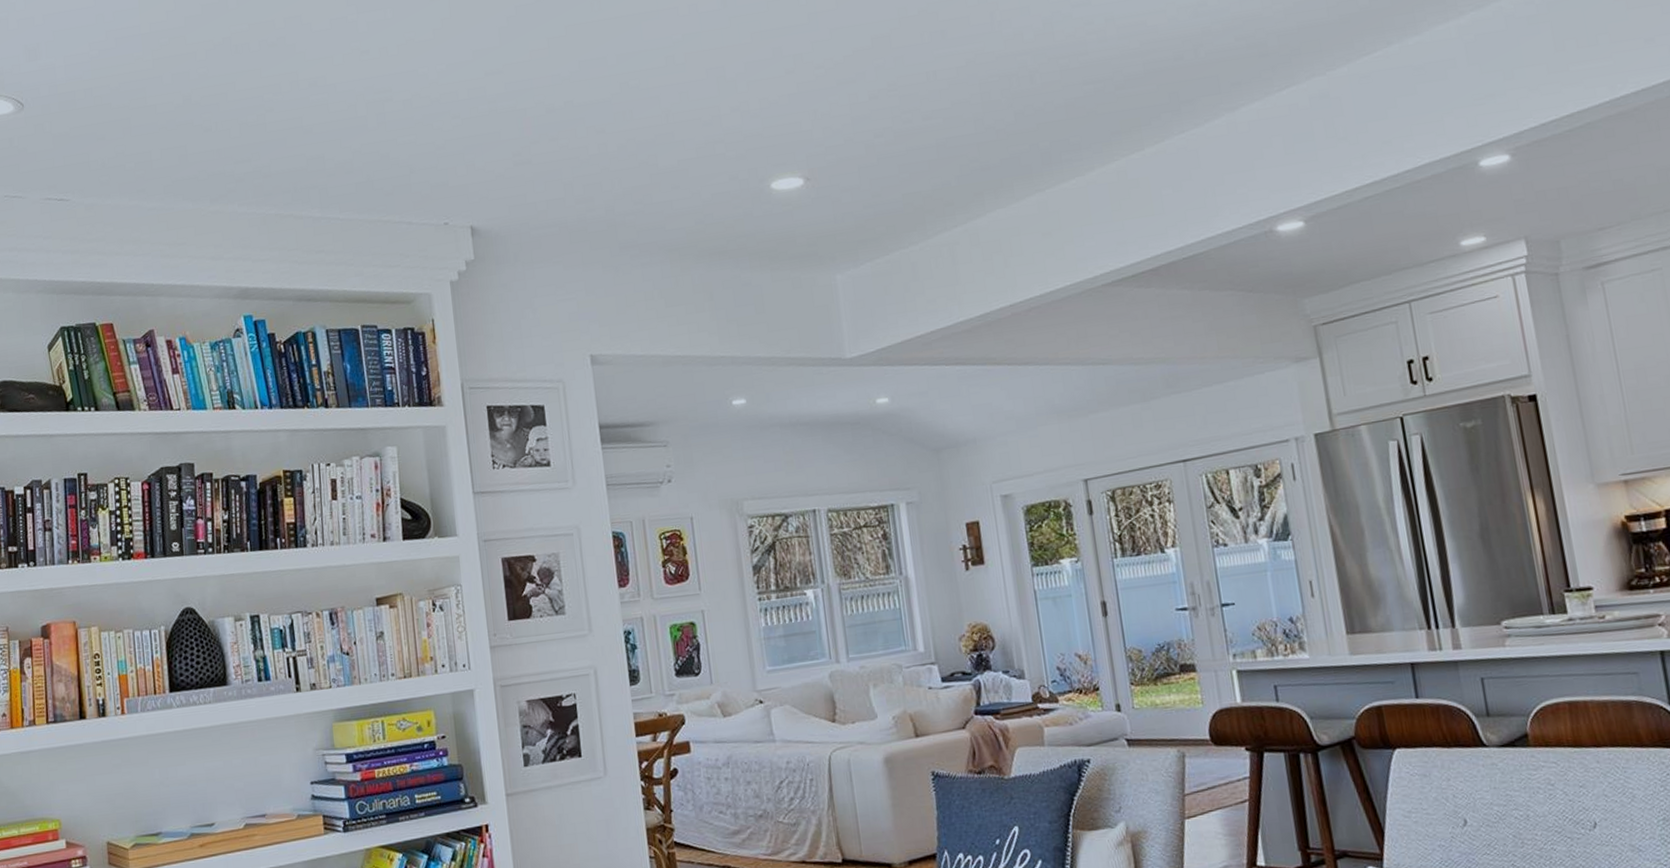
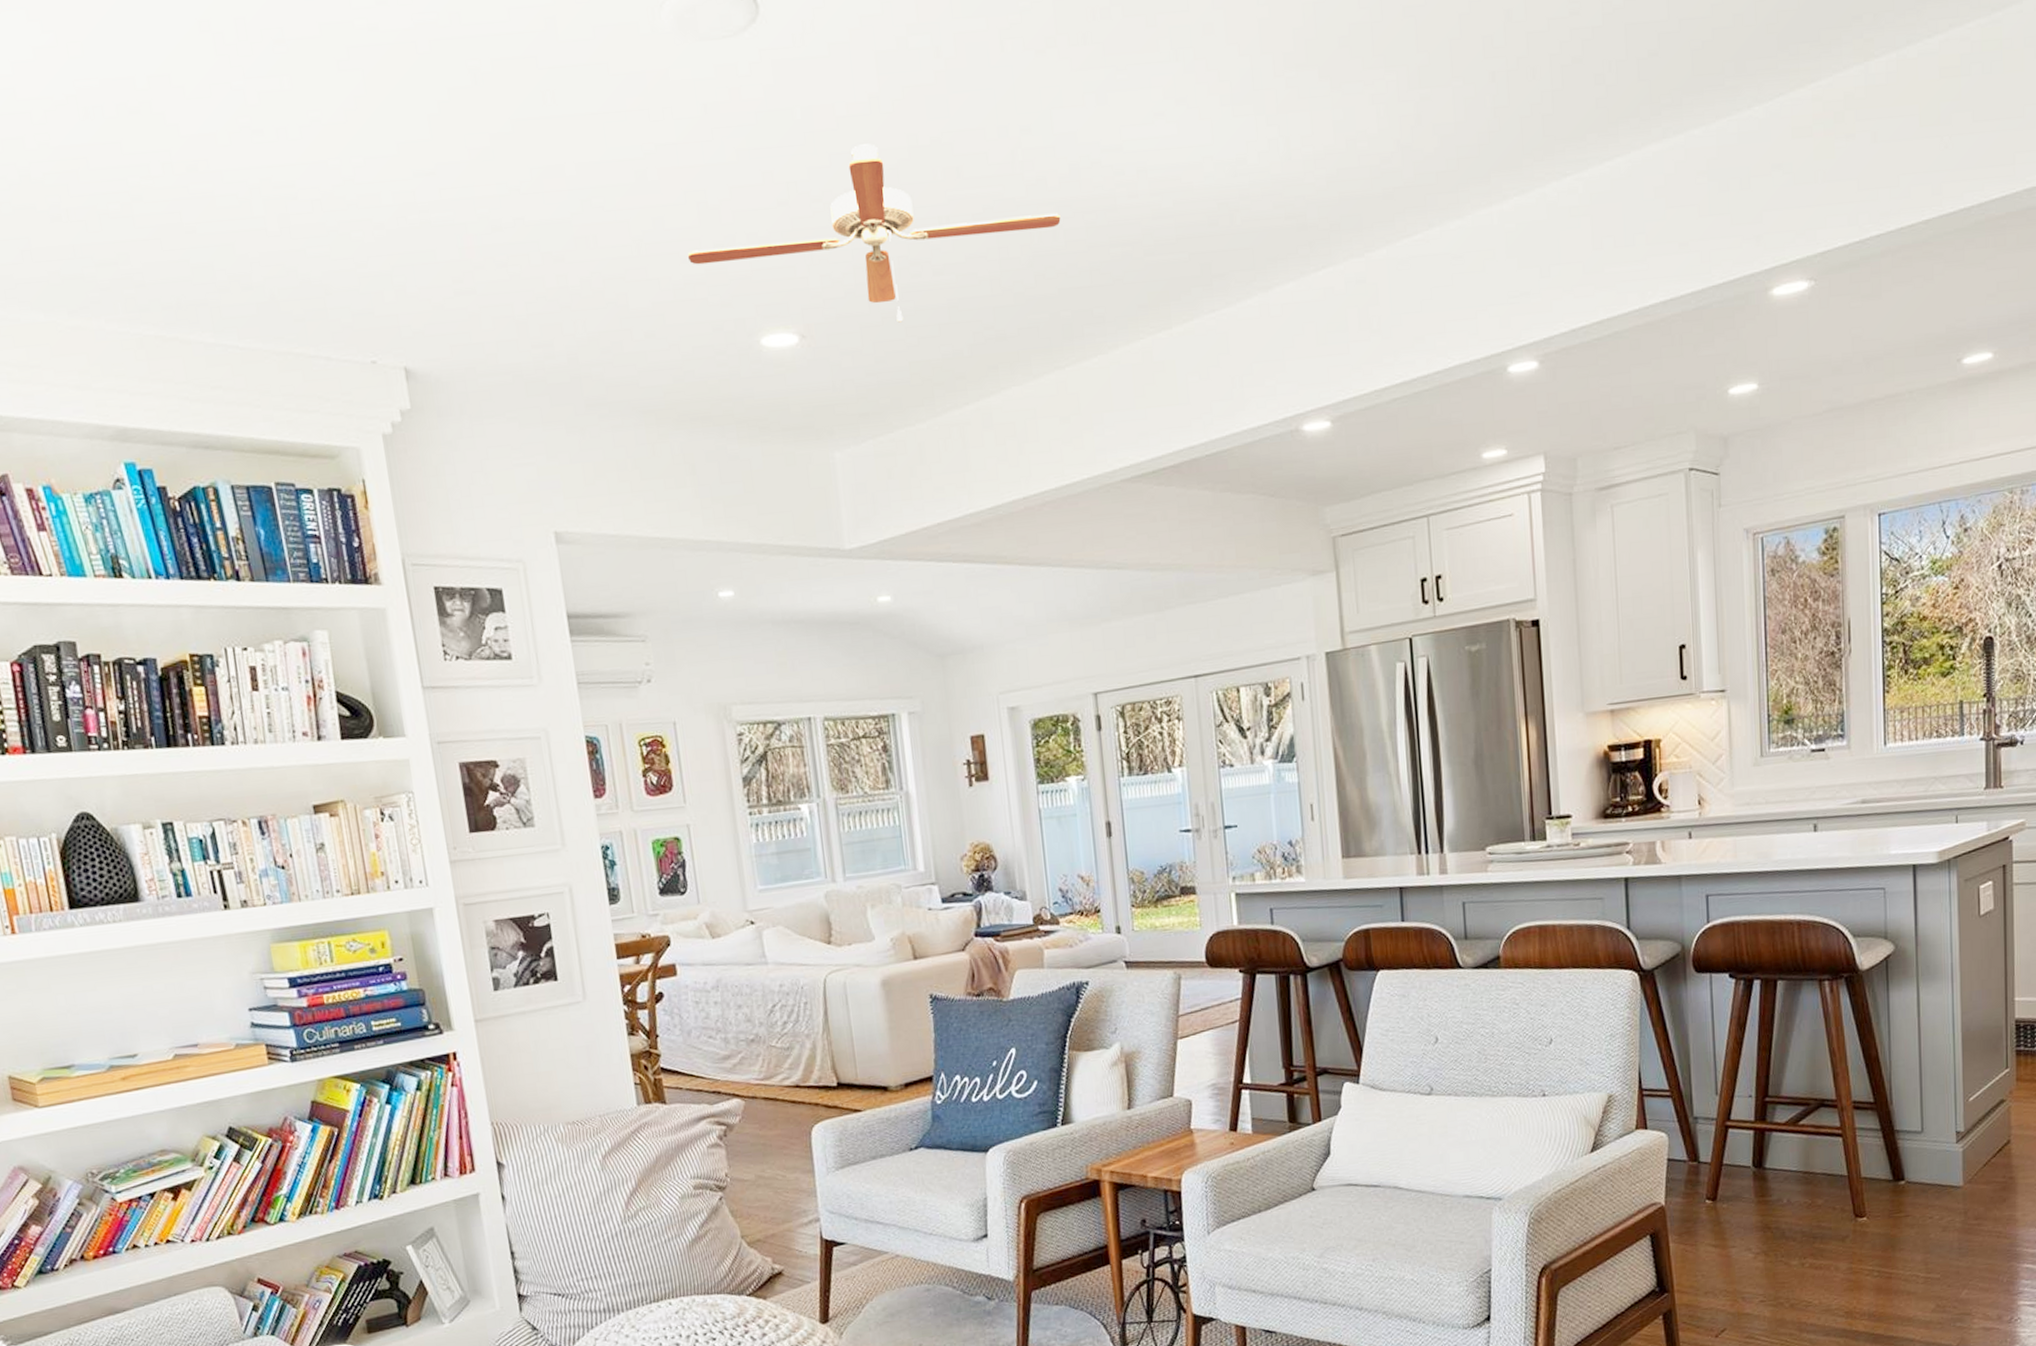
ceiling fan: none [708,18,1037,162] -> present [687,144,1061,323]

